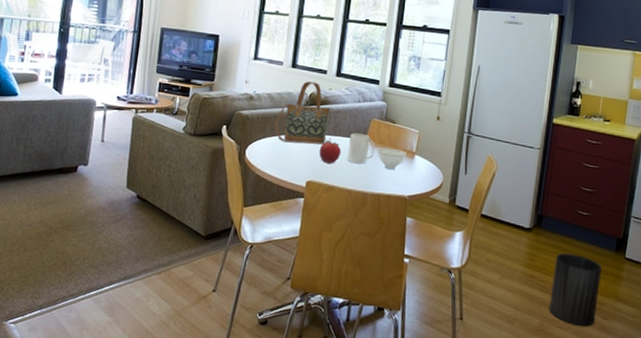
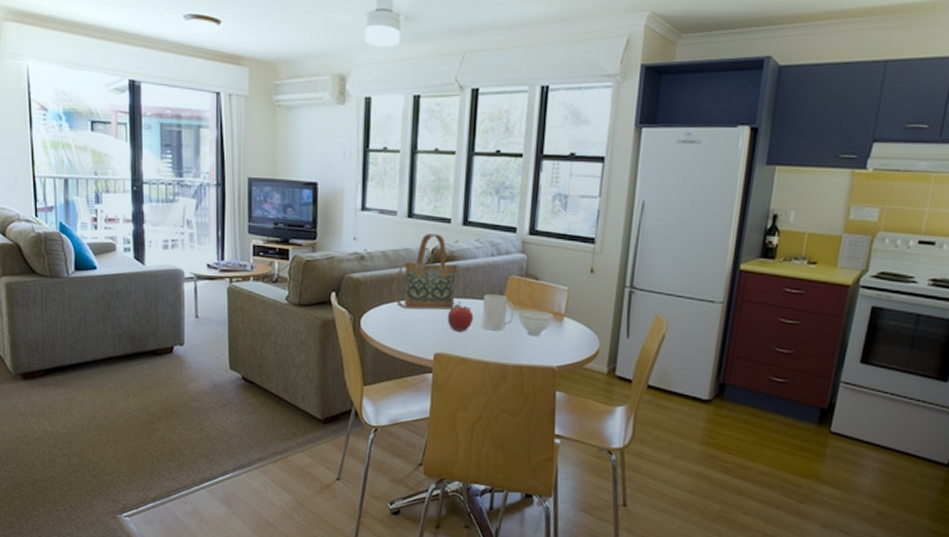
trash can: present [549,252,603,327] -> none [732,427,801,512]

